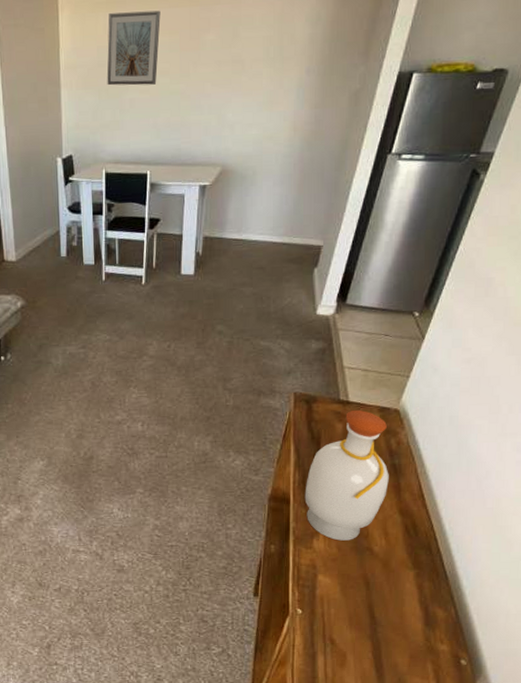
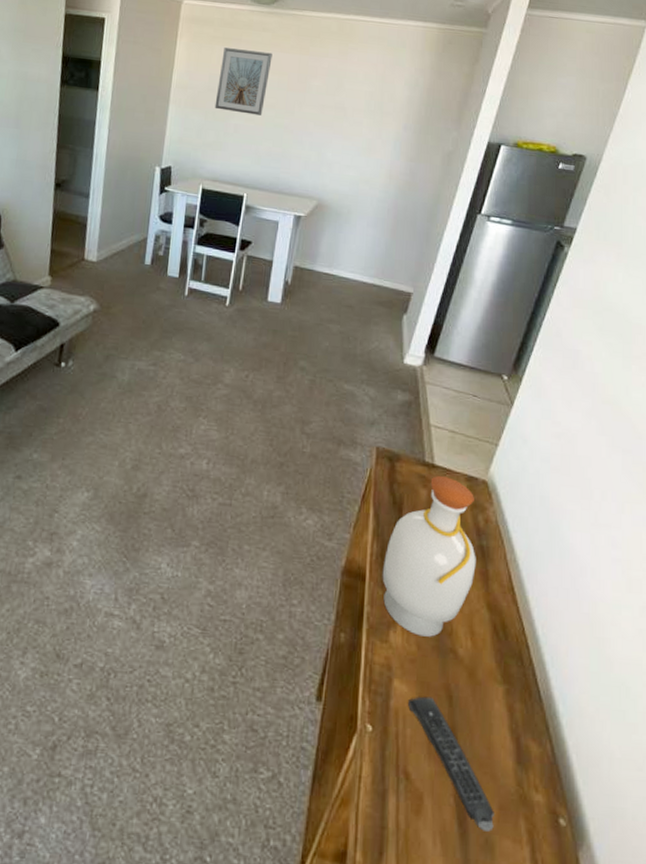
remote control: none [332,584,406,673] -> present [408,696,494,832]

